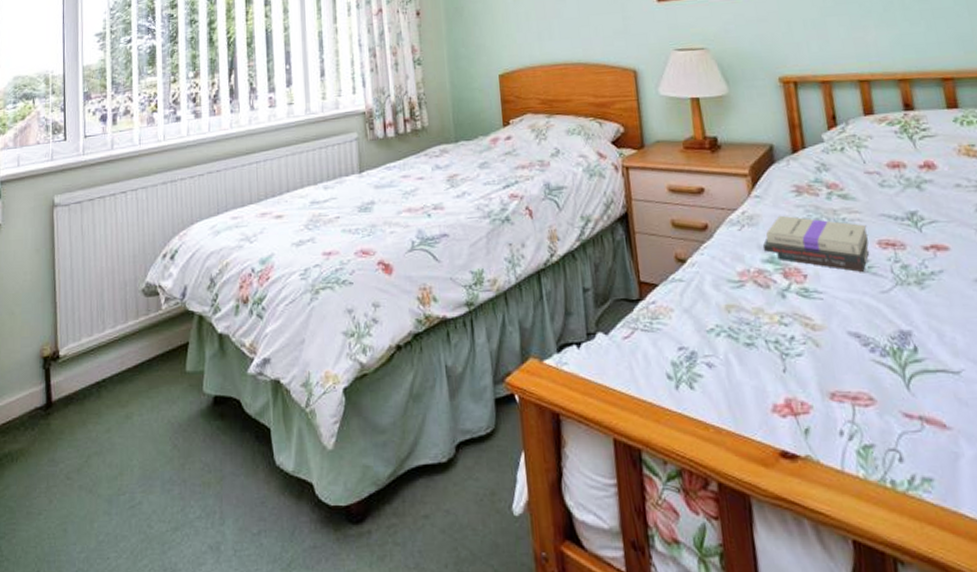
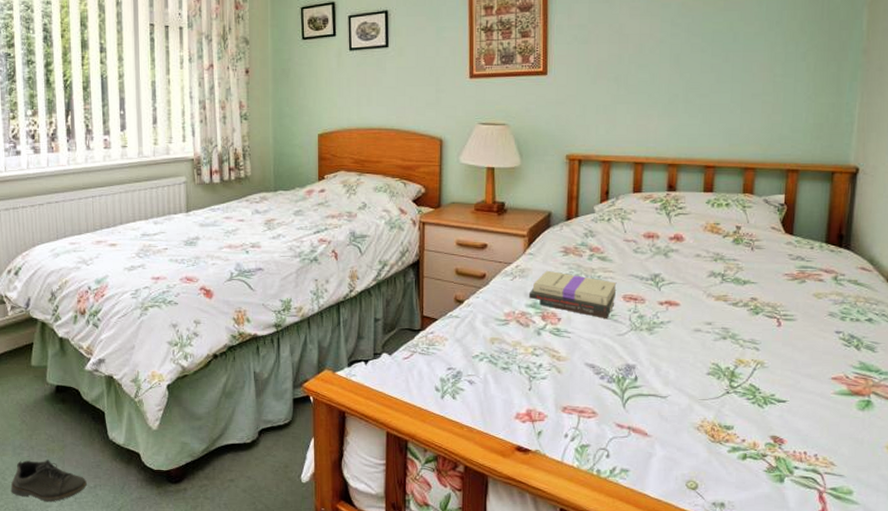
shoe: none [157,497,249,558] -> present [10,460,87,502]

